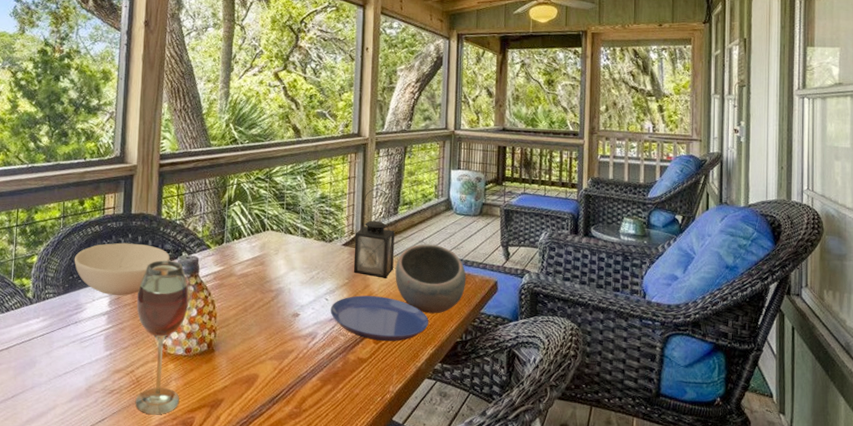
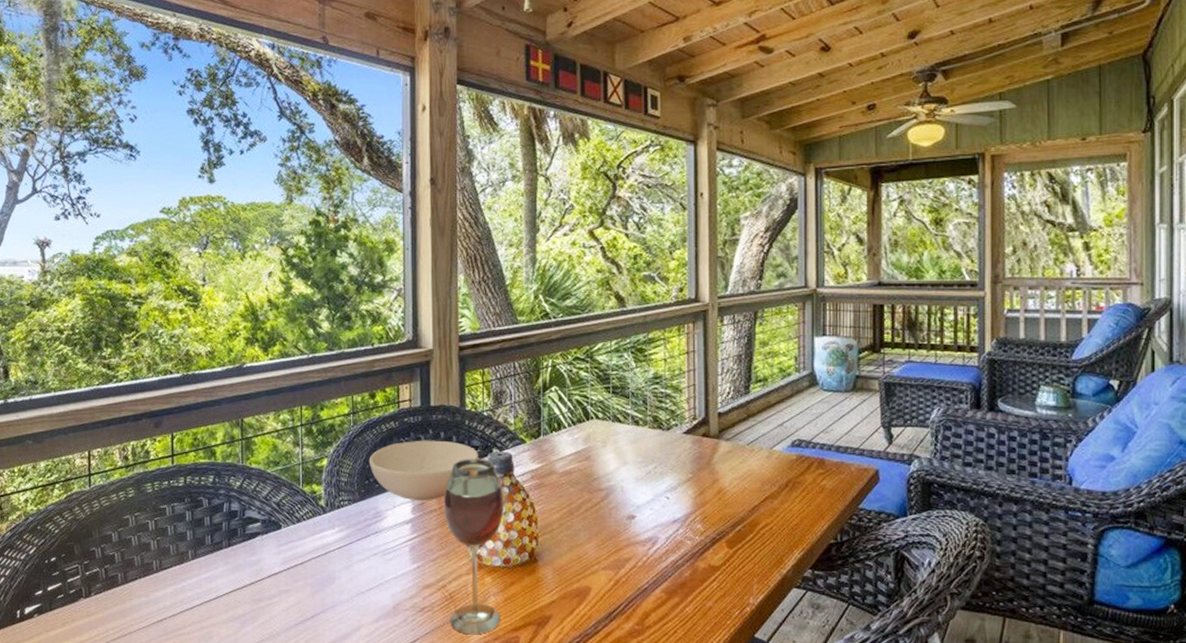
plate: present [330,295,429,342] -> none [672,492,795,546]
lantern: present [353,188,395,278] -> none [698,364,747,471]
bowl: present [395,244,467,314] -> none [750,428,839,511]

